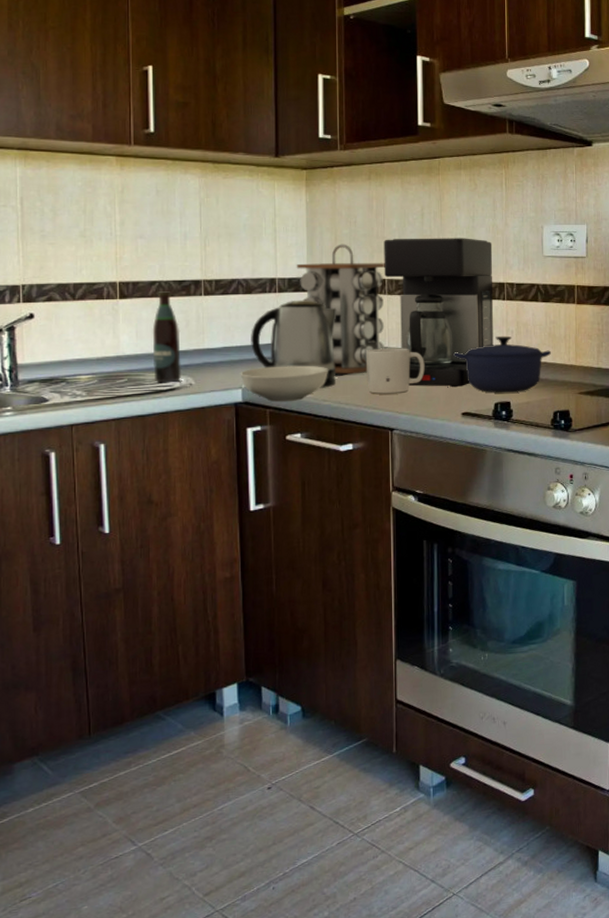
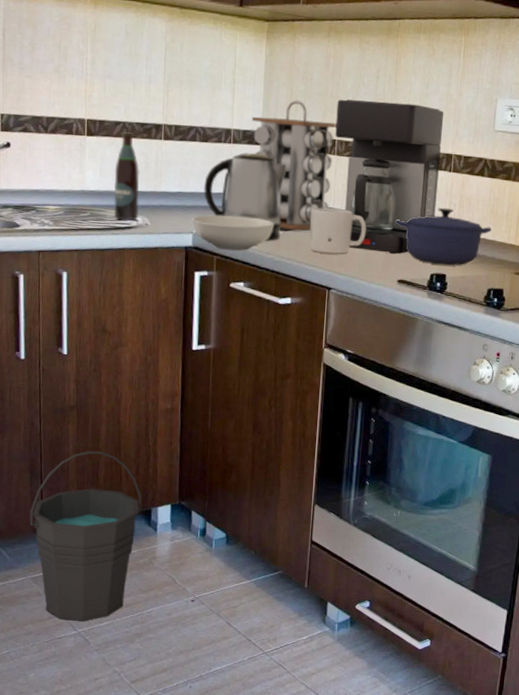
bucket: none [74,635,203,835] -> present [29,451,142,621]

